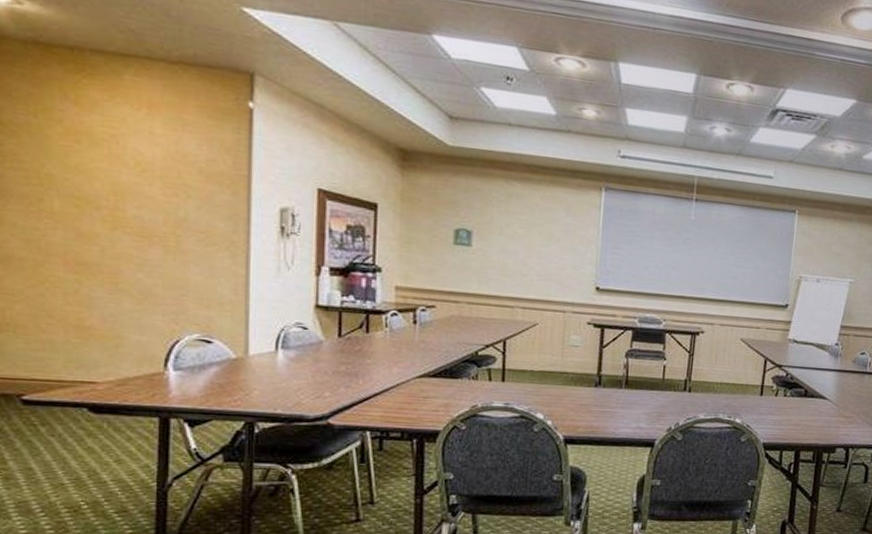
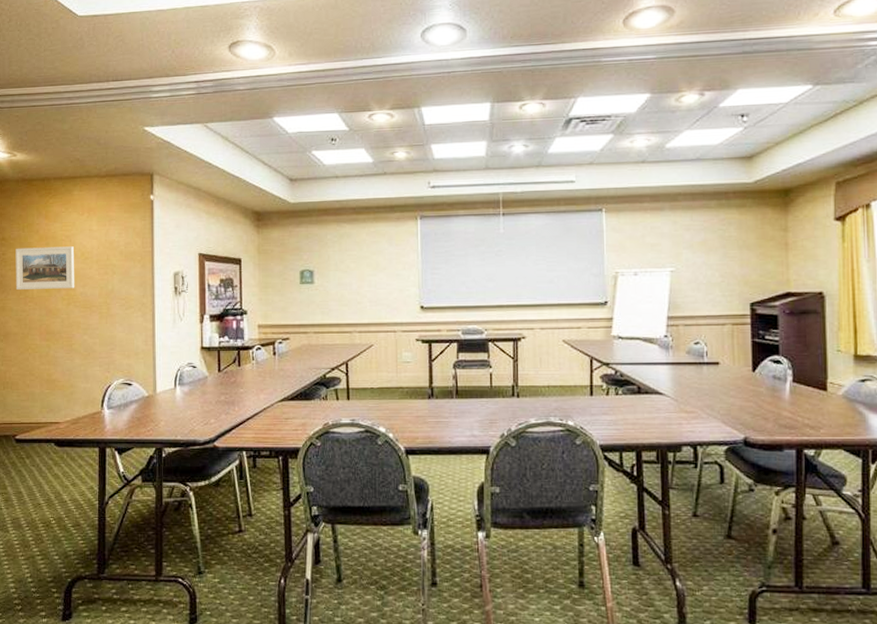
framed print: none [21,139,125,208] -> present [15,246,75,290]

